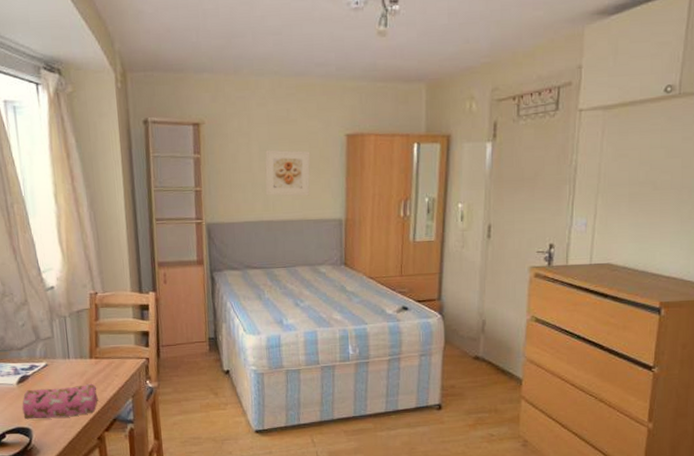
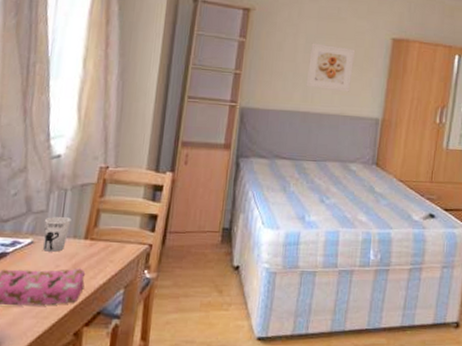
cup: none [52,341,76,372] -> present [43,217,71,252]

